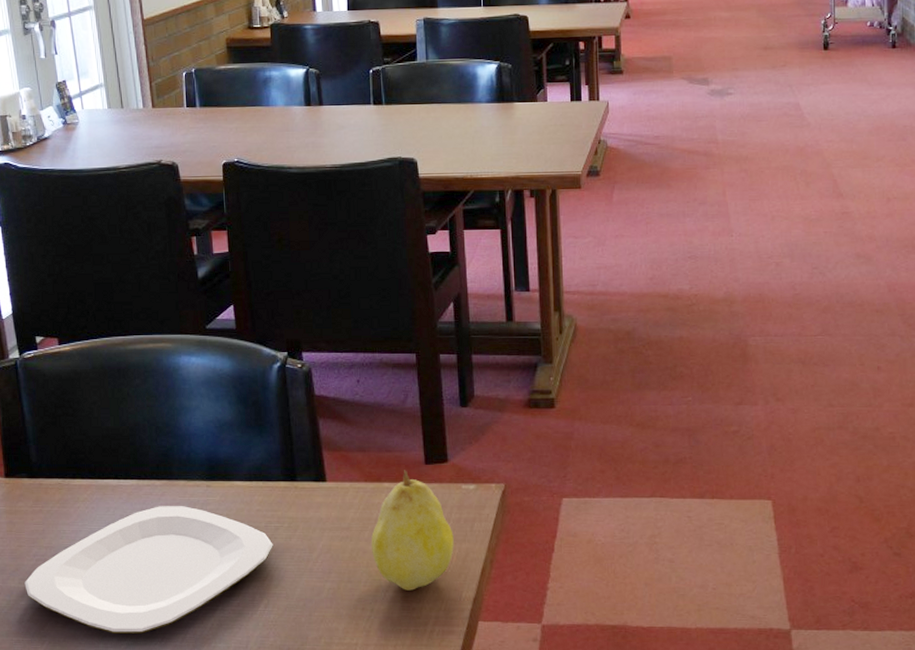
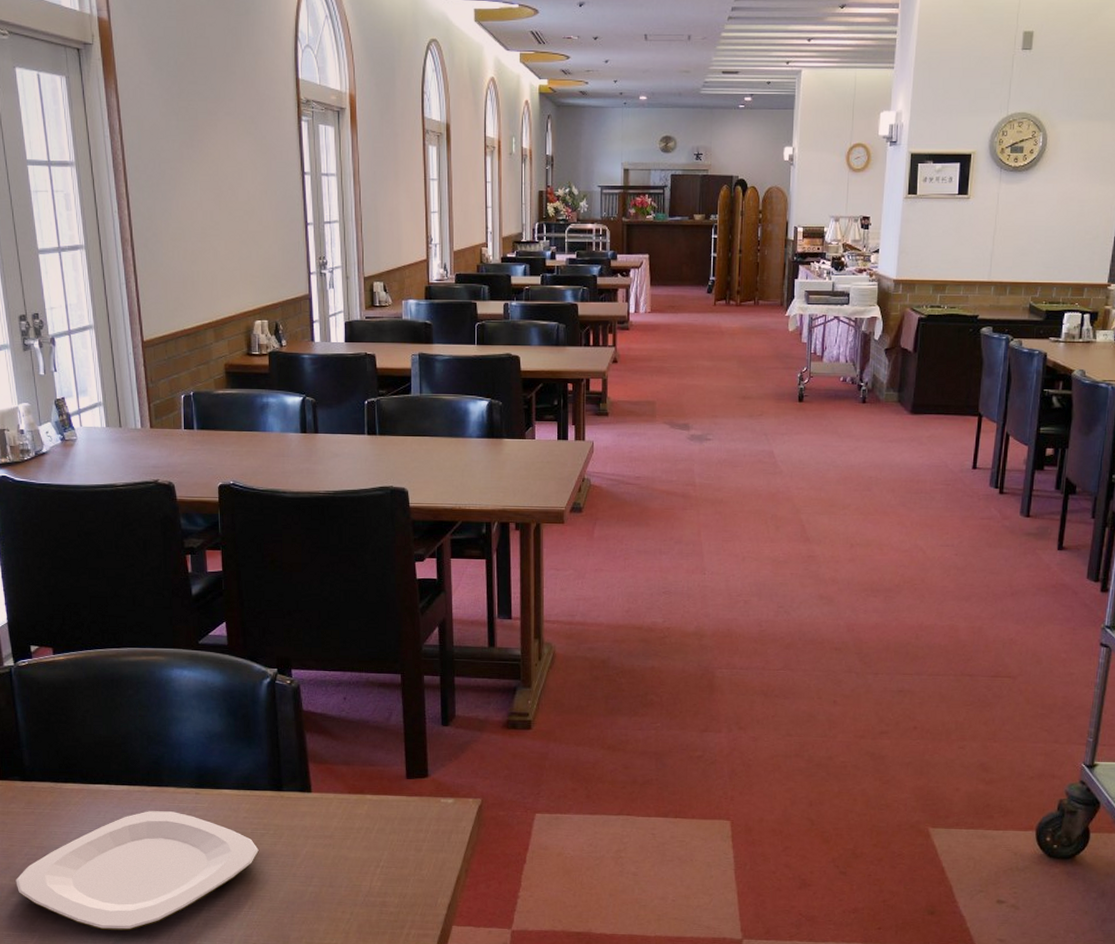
fruit: present [371,470,454,590] -> none [352,783,431,896]

